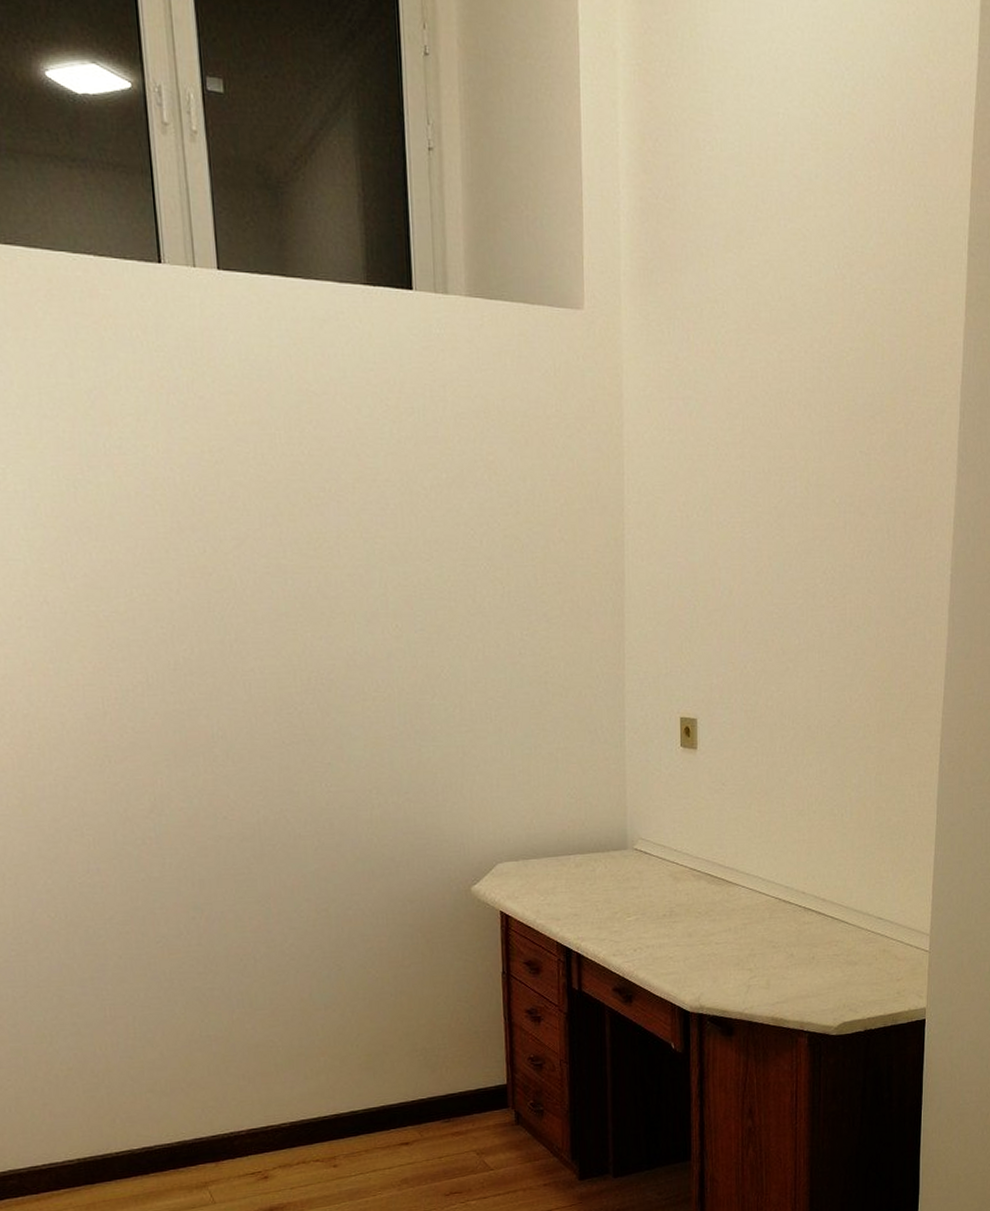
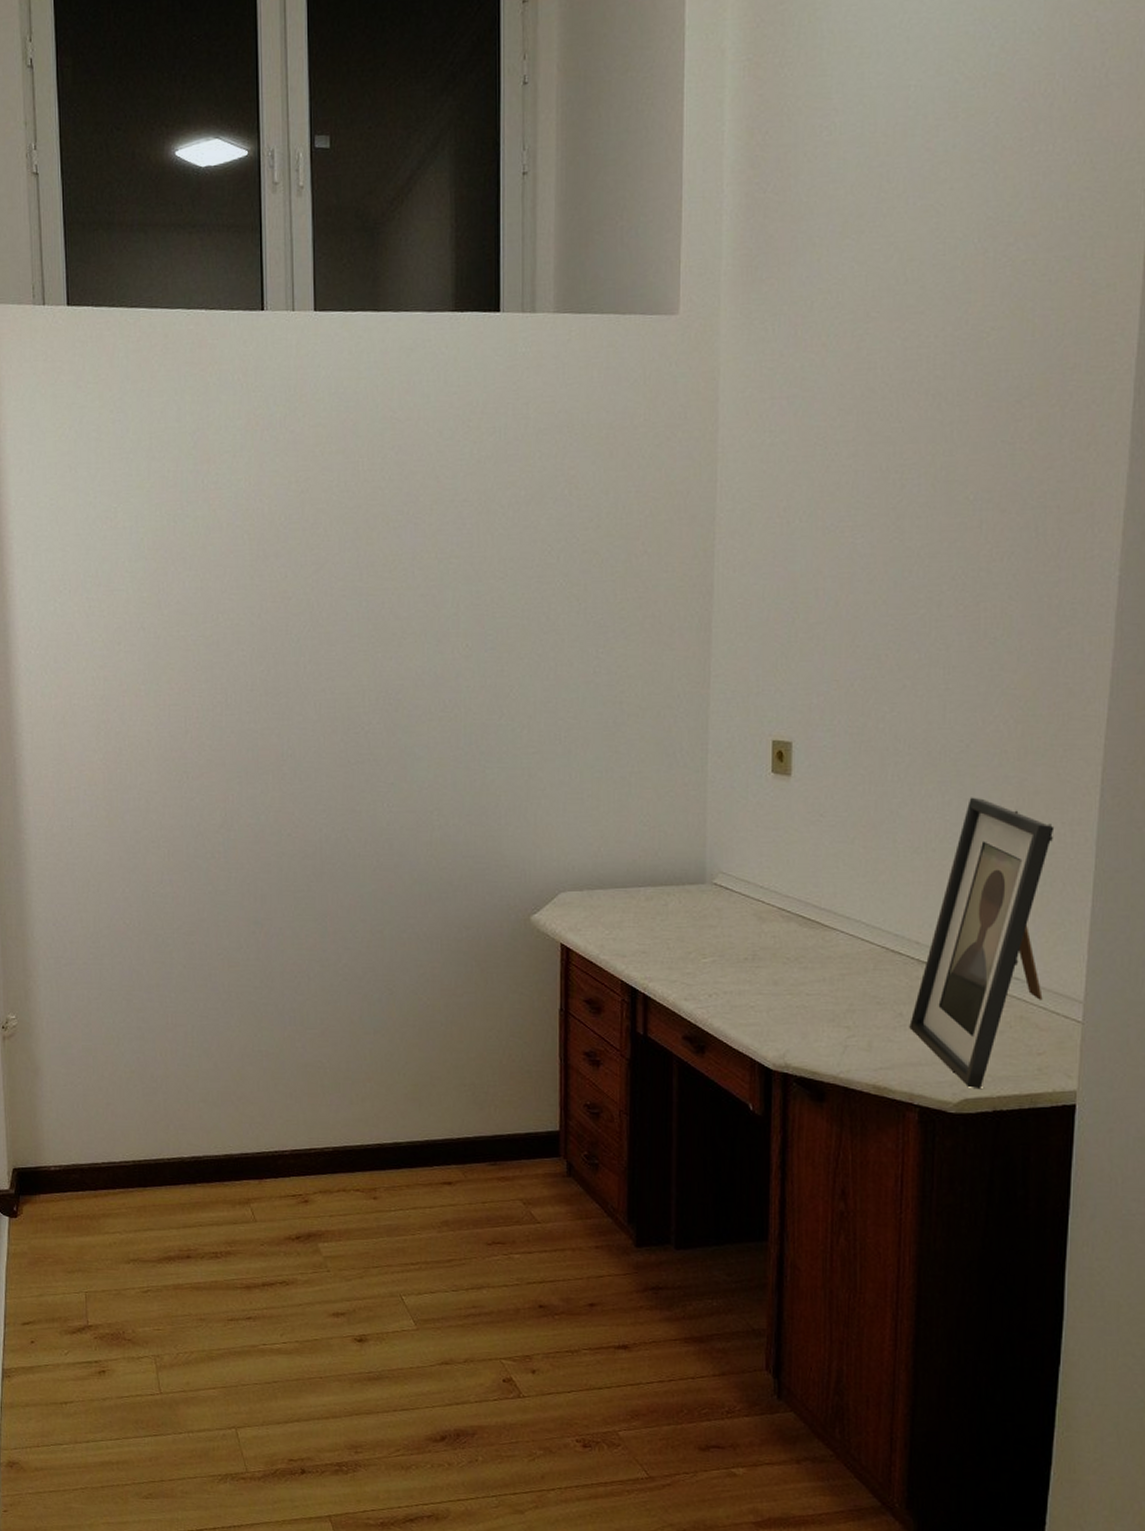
picture frame: none [799,765,906,1014] -> present [909,797,1055,1090]

